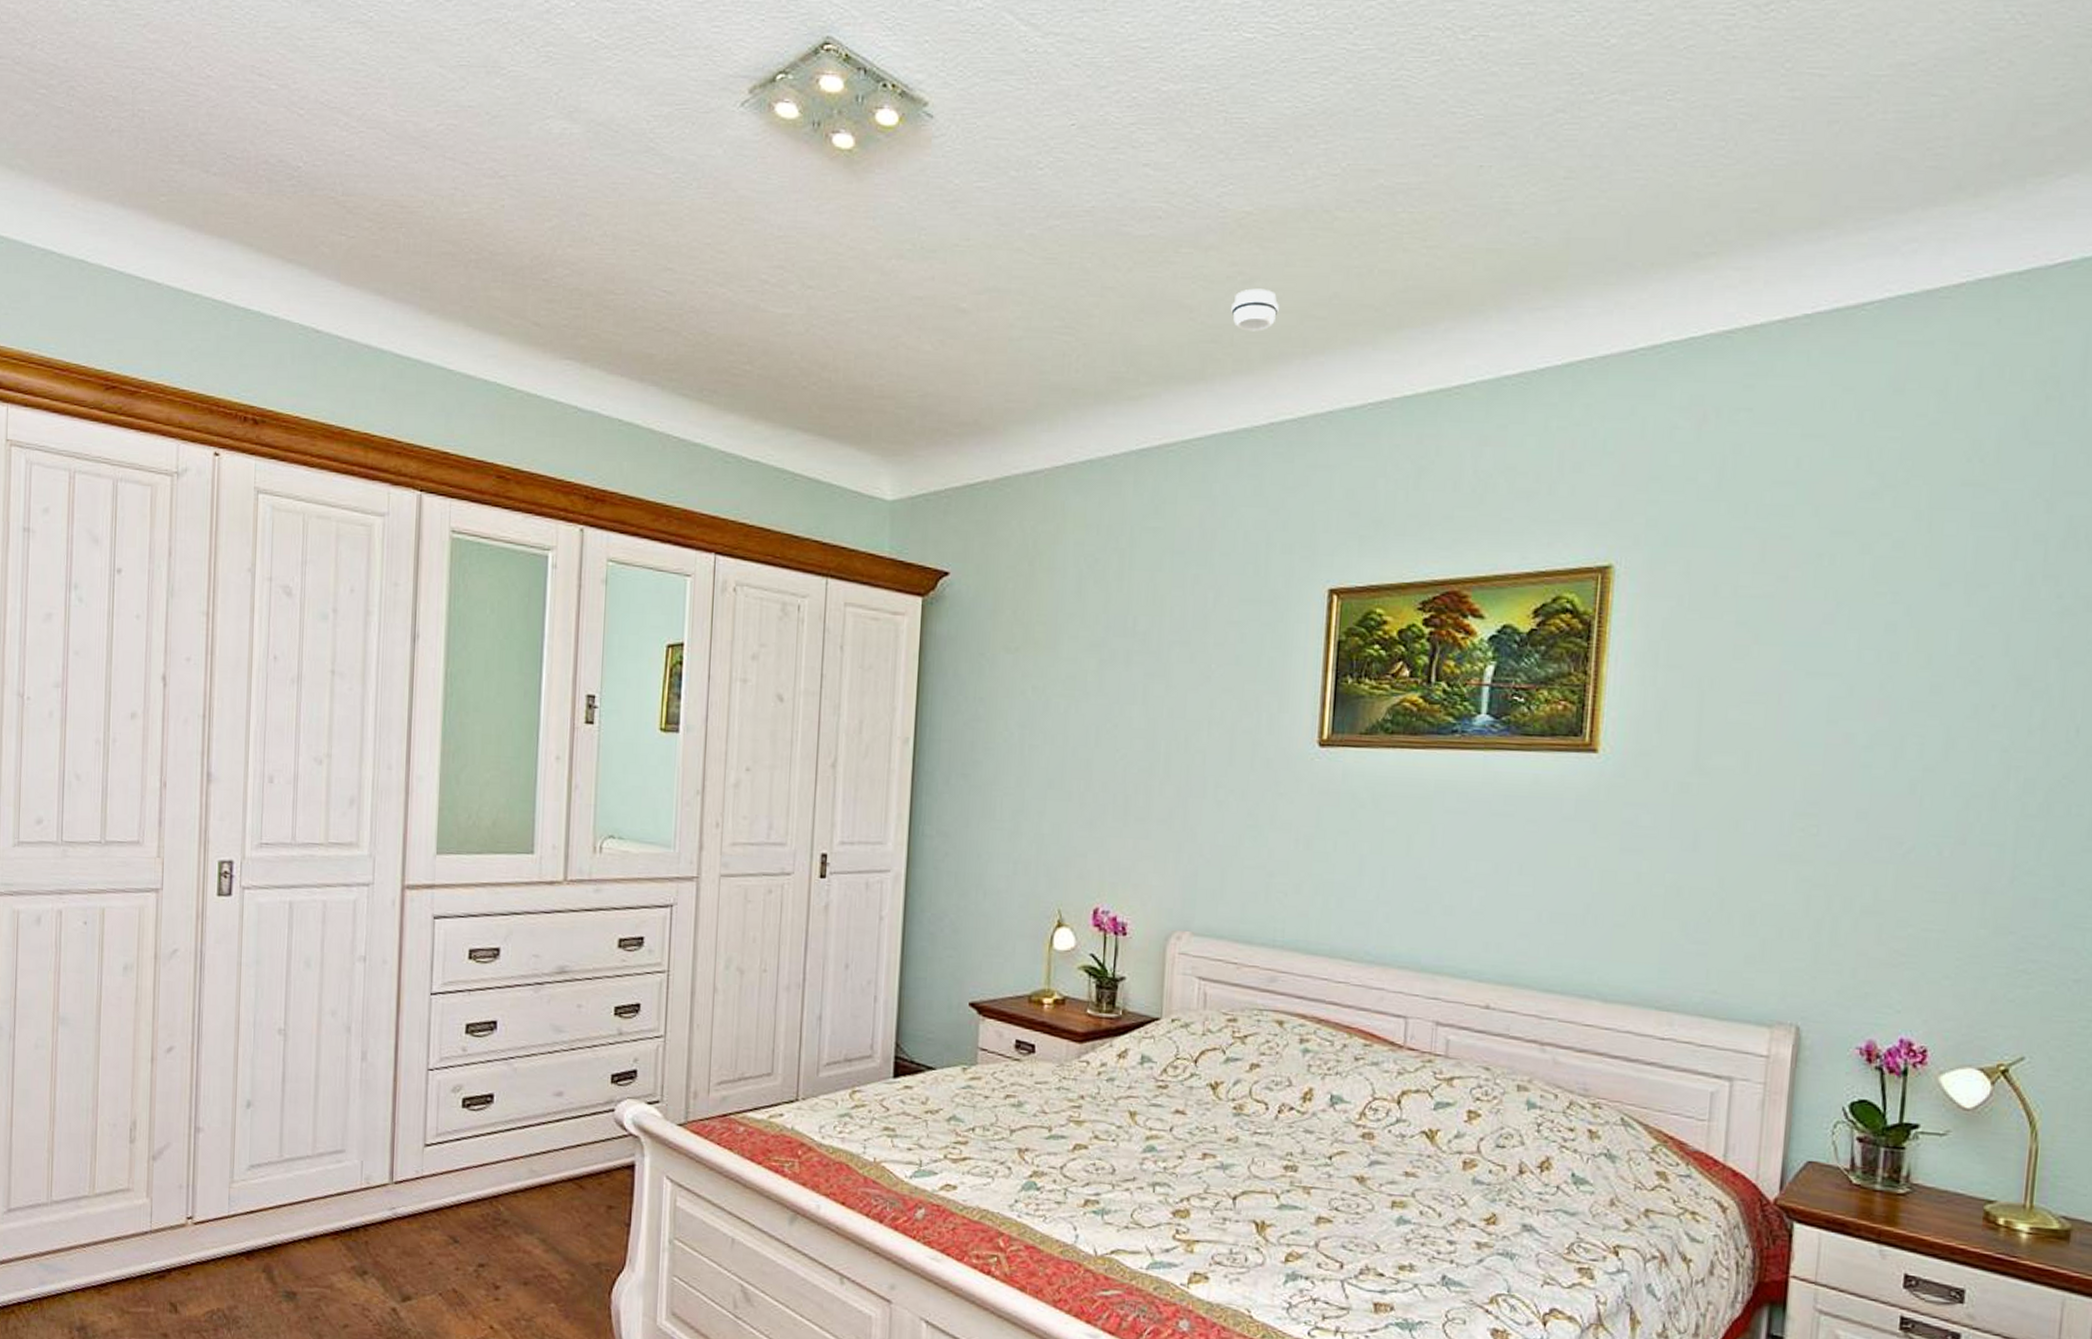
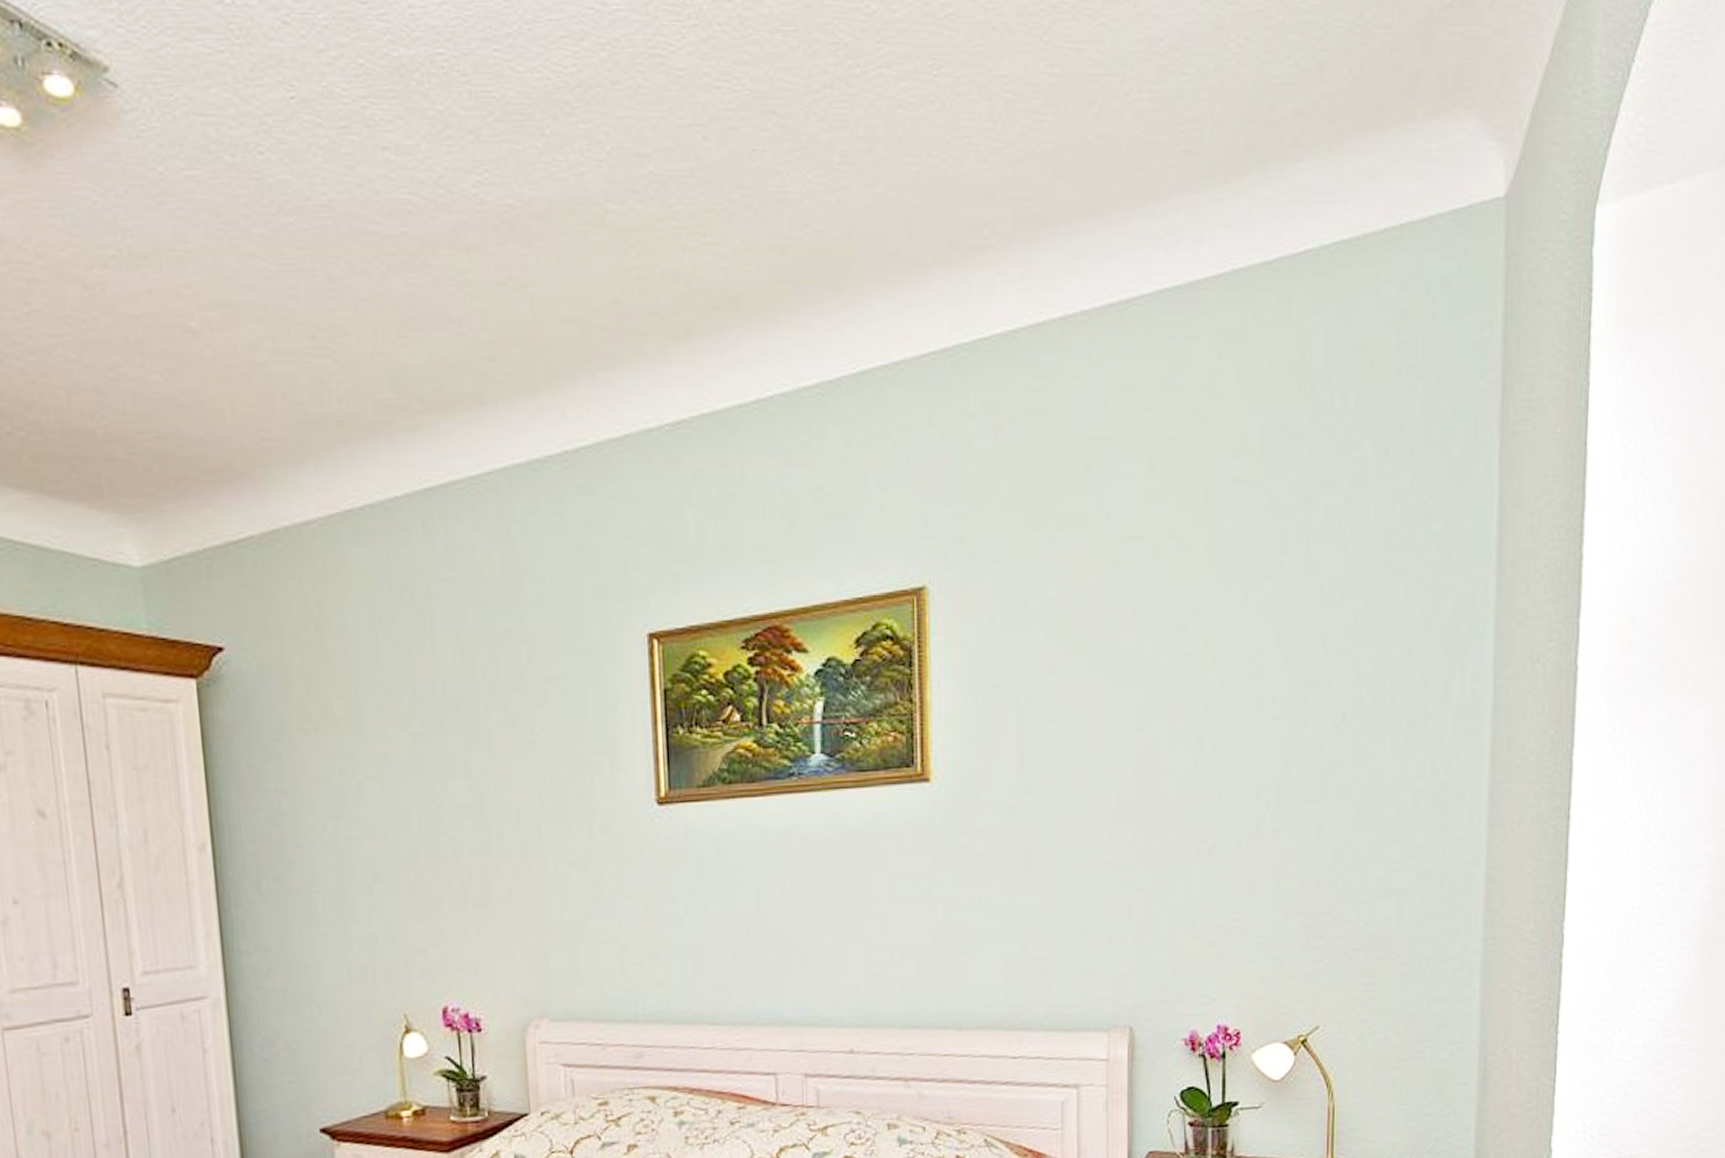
smoke detector: present [1231,288,1279,332] -> none [505,296,558,346]

